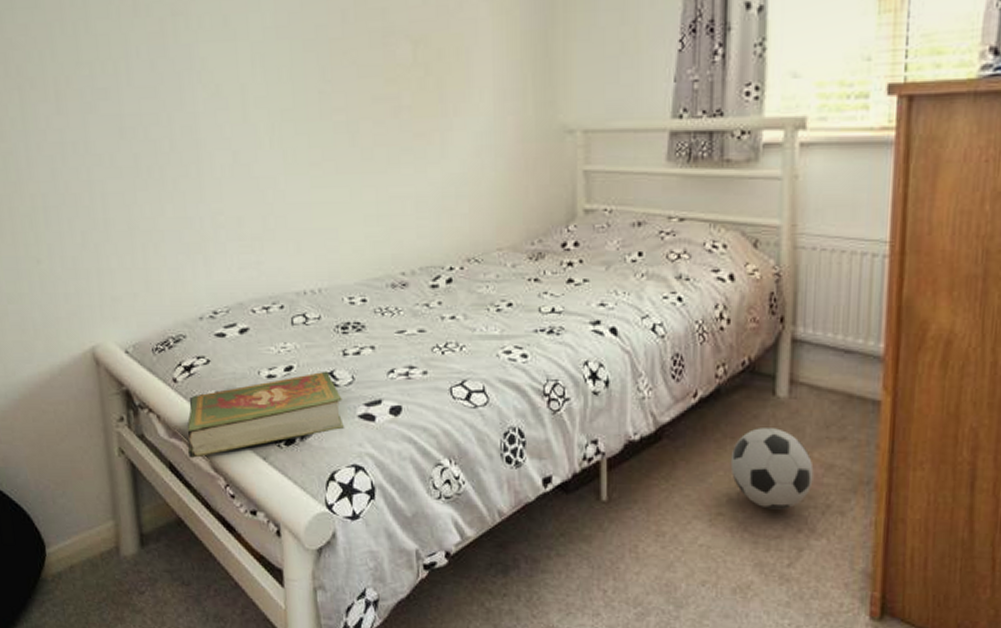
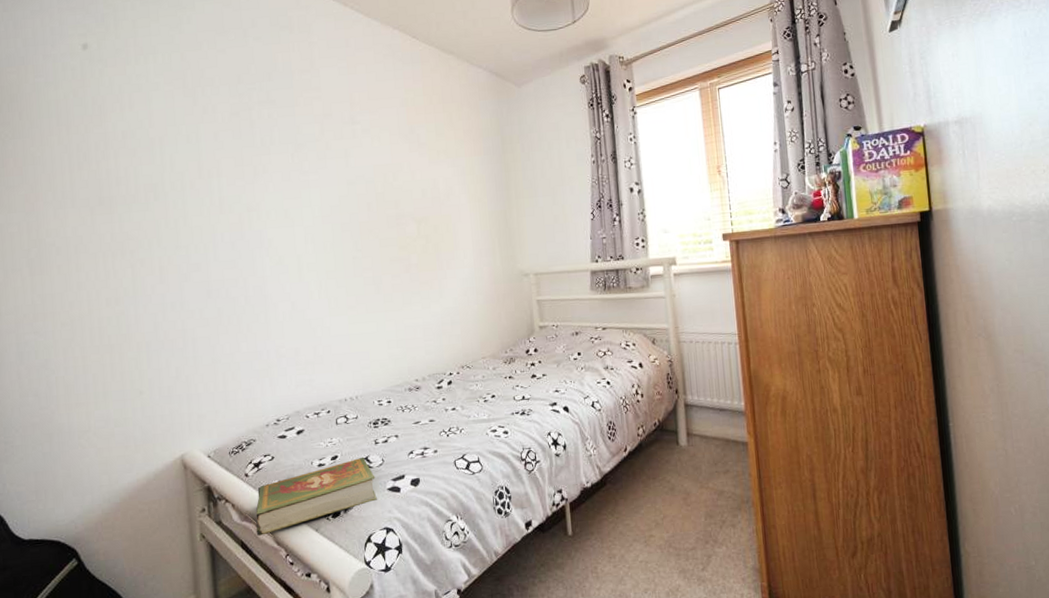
soccer ball: present [730,428,814,510] -> none [654,468,712,528]

